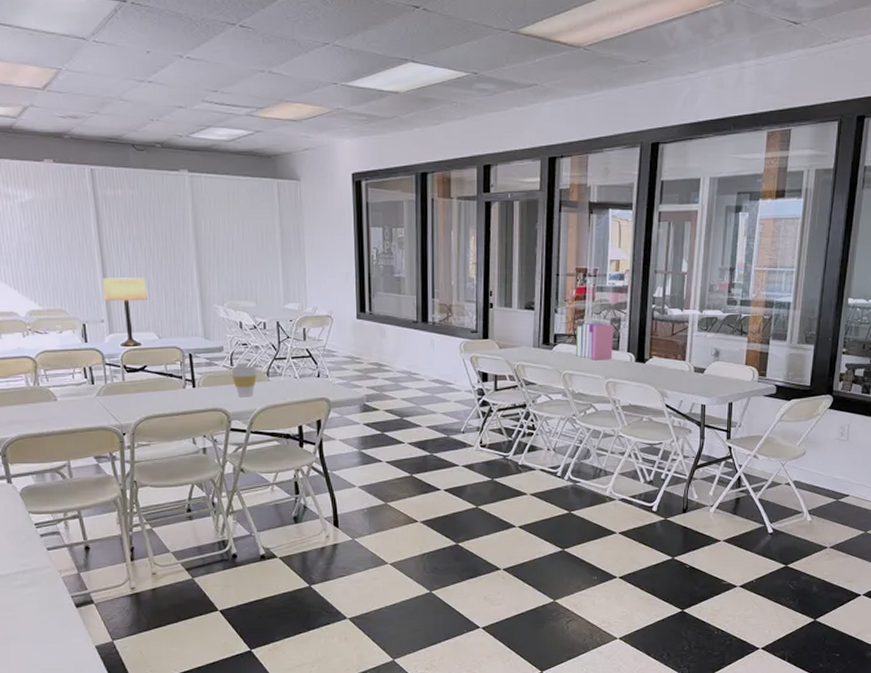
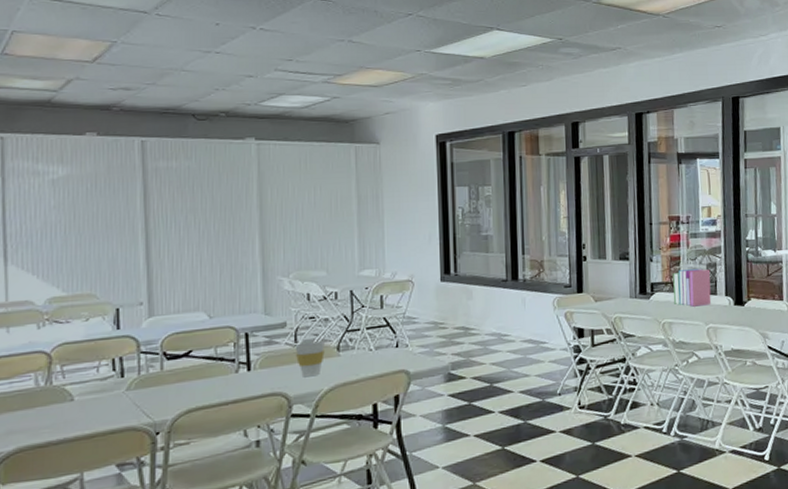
table lamp: present [103,276,147,348] -> none [145,252,198,332]

